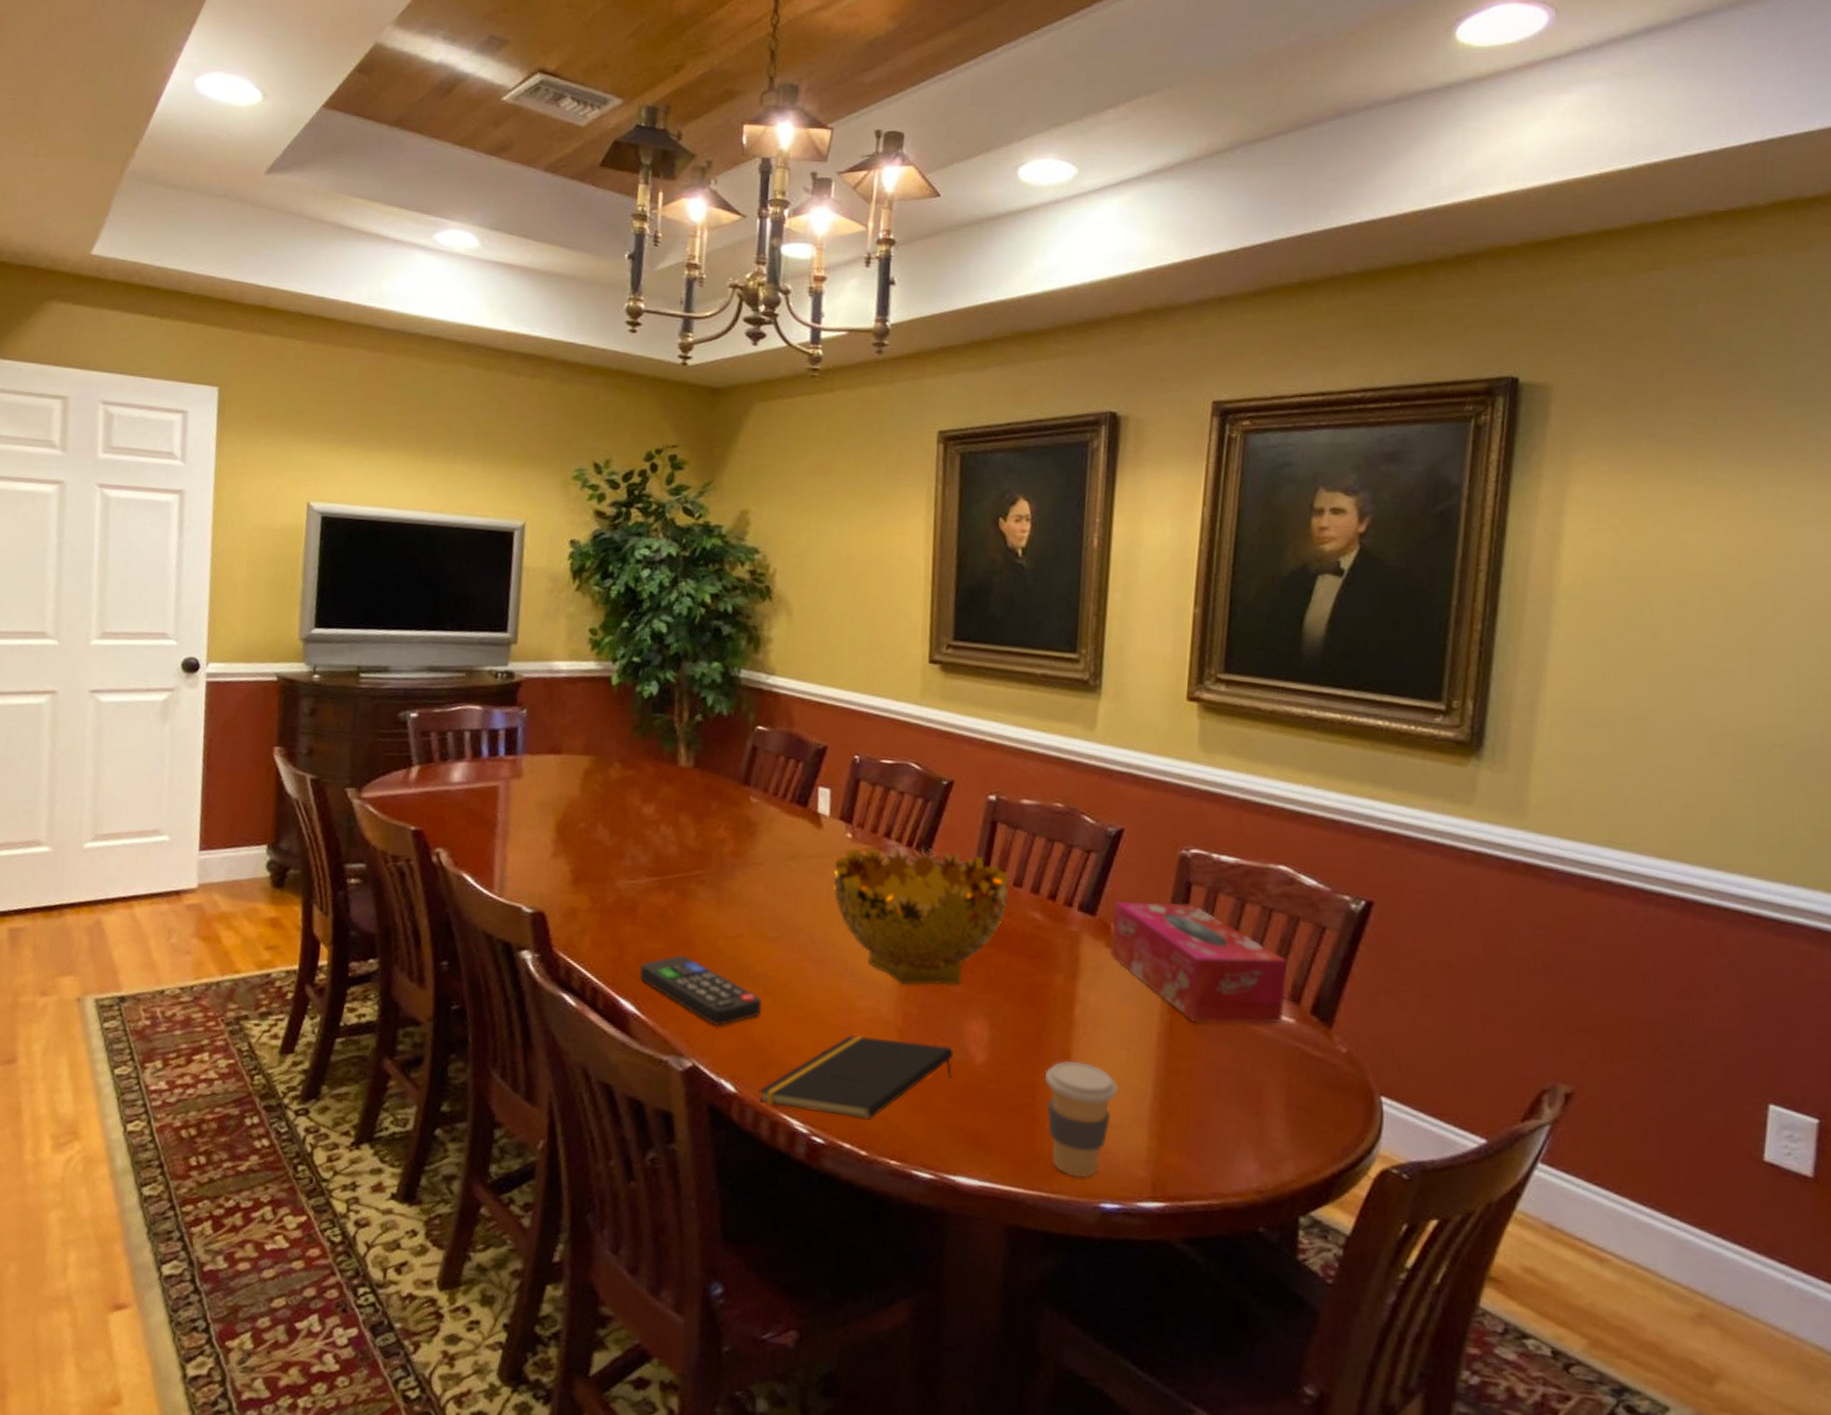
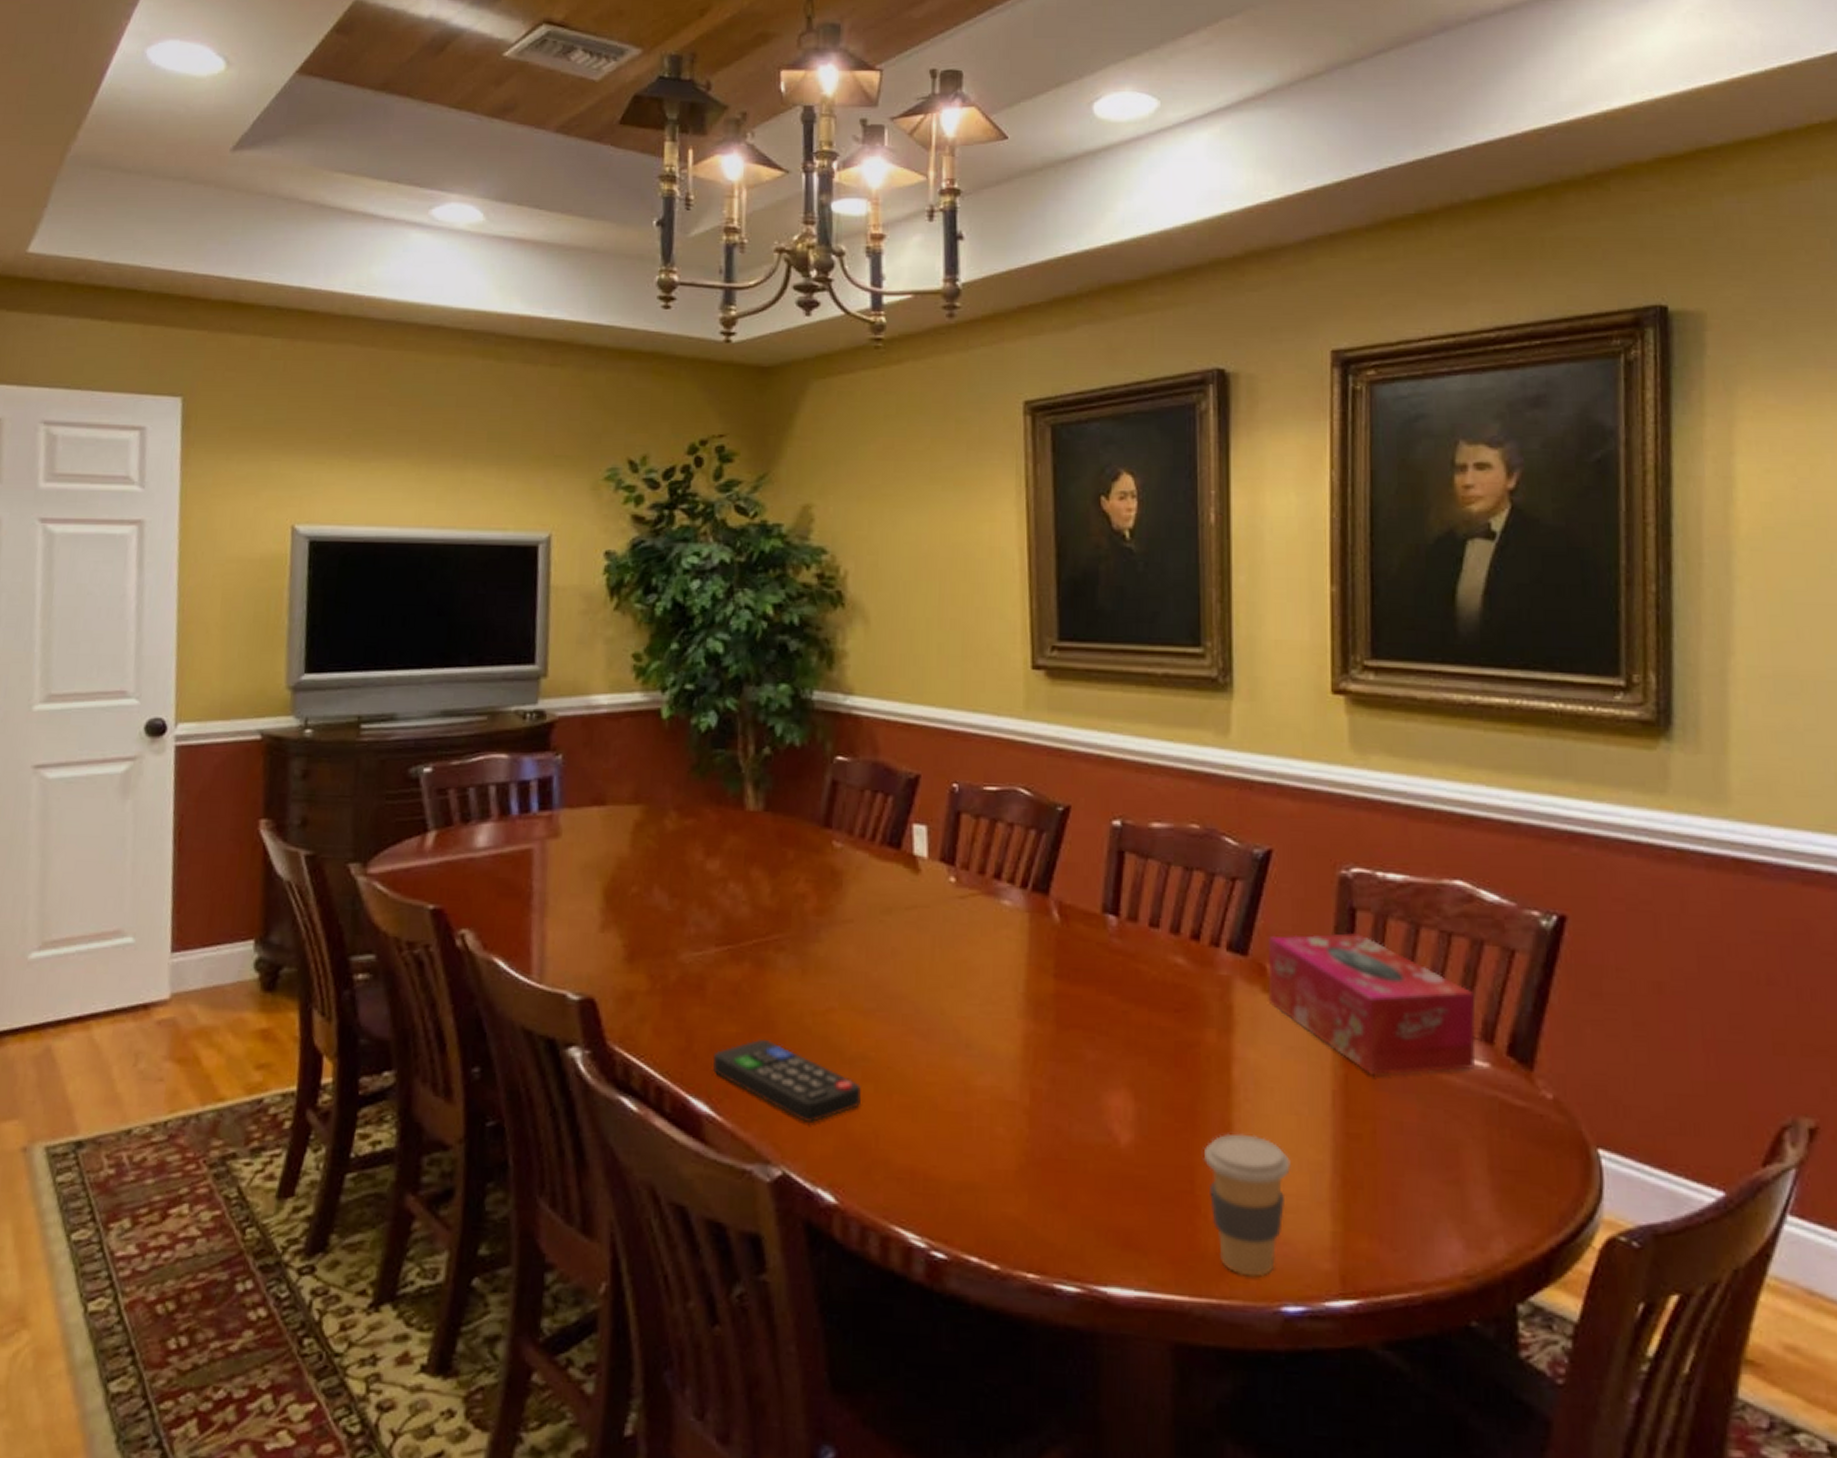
notepad: present [758,1035,953,1120] -> none [864,1121,1093,1225]
decorative bowl: present [833,848,1010,986] -> none [937,889,1145,1056]

